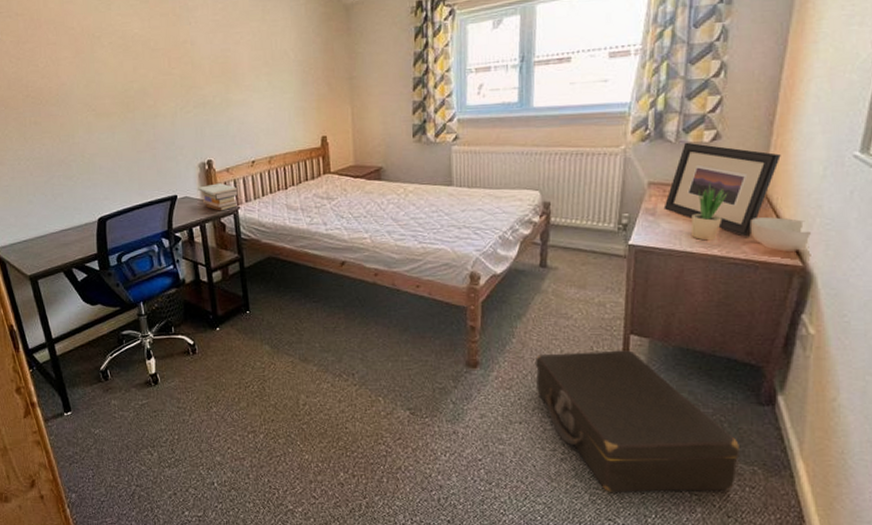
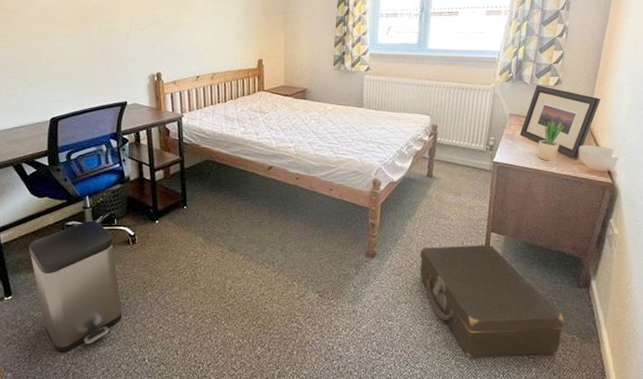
pedal bin: none [85,329,186,473] -> present [29,220,121,352]
books: present [198,183,238,211] -> none [147,93,183,118]

